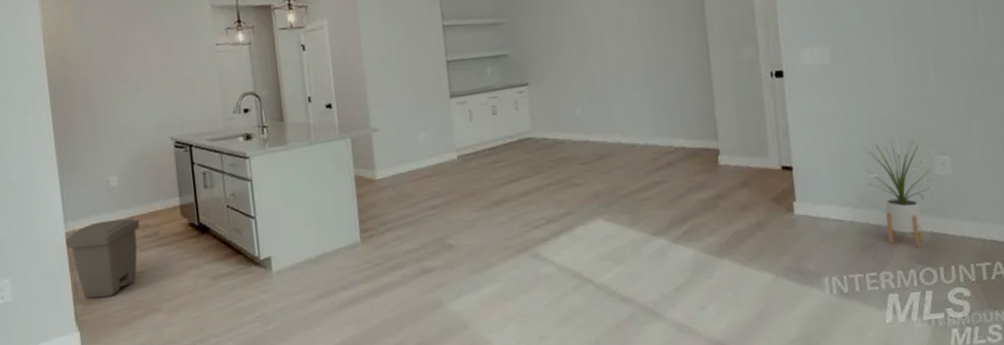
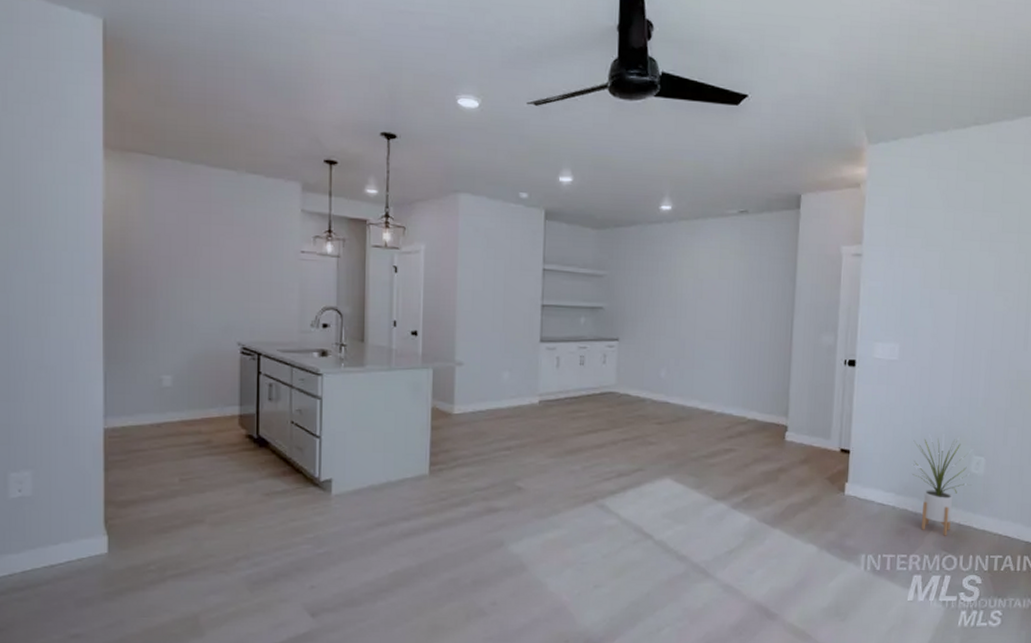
trash can: present [65,218,140,299] -> none [103,421,192,502]

